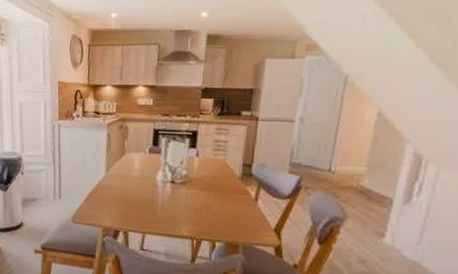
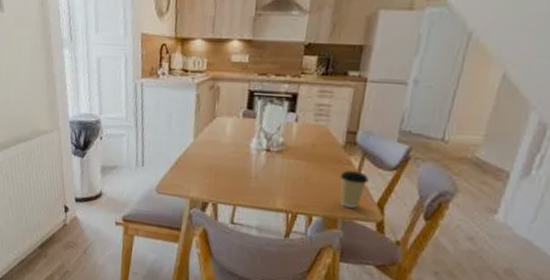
coffee cup: none [239,199,265,234] -> present [340,170,369,208]

